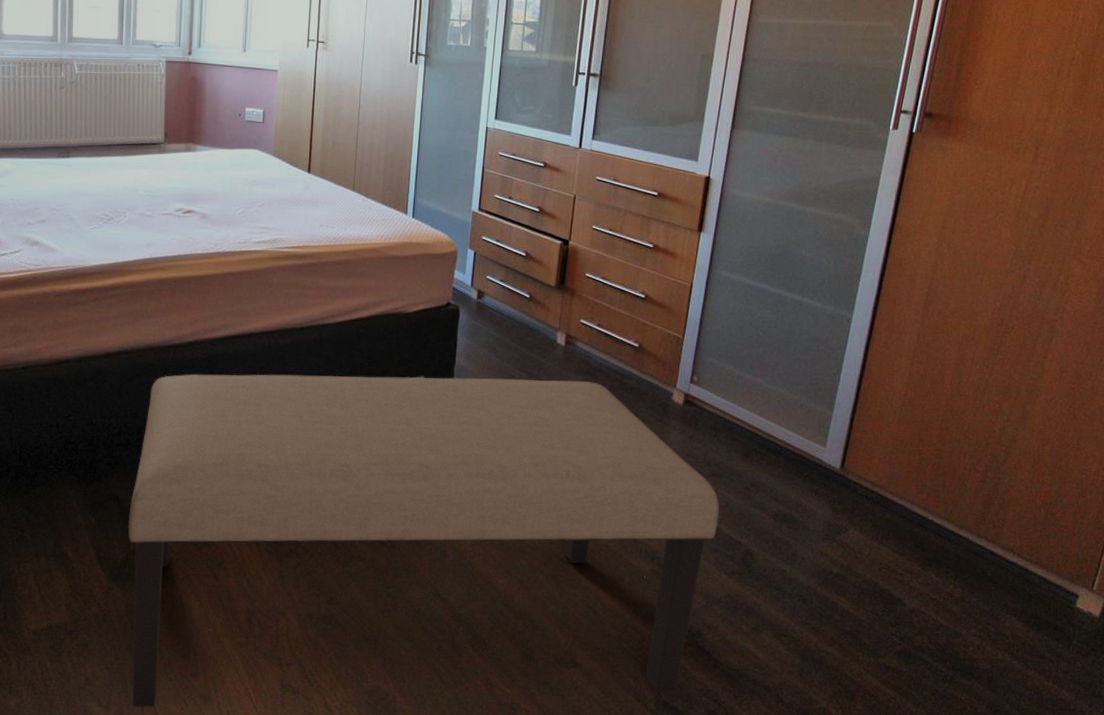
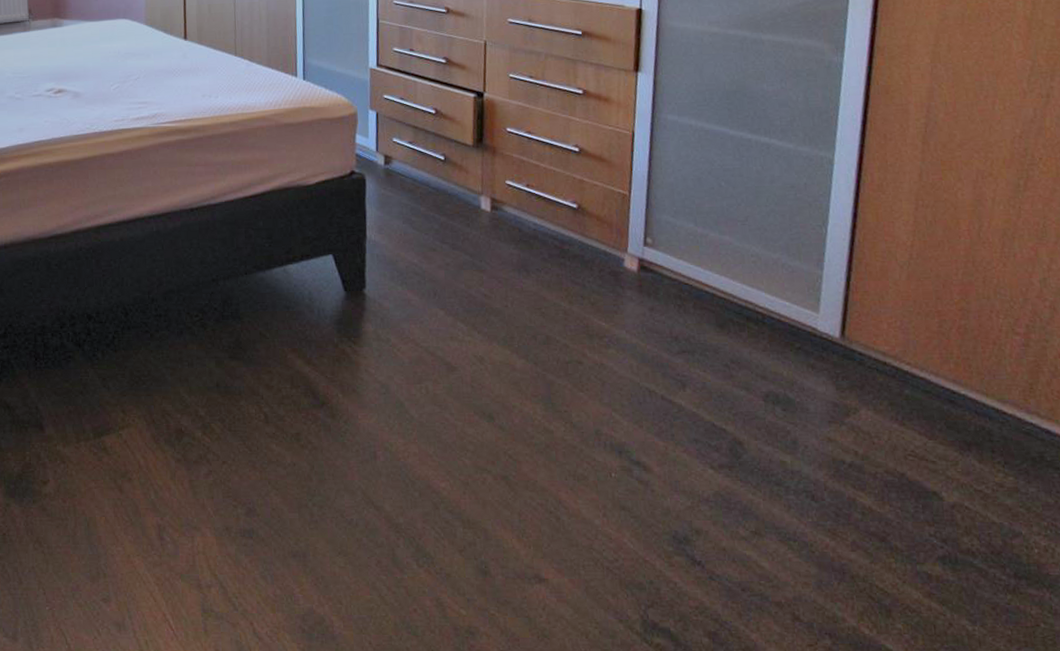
bench: present [128,374,720,708] -> none [21,250,697,638]

